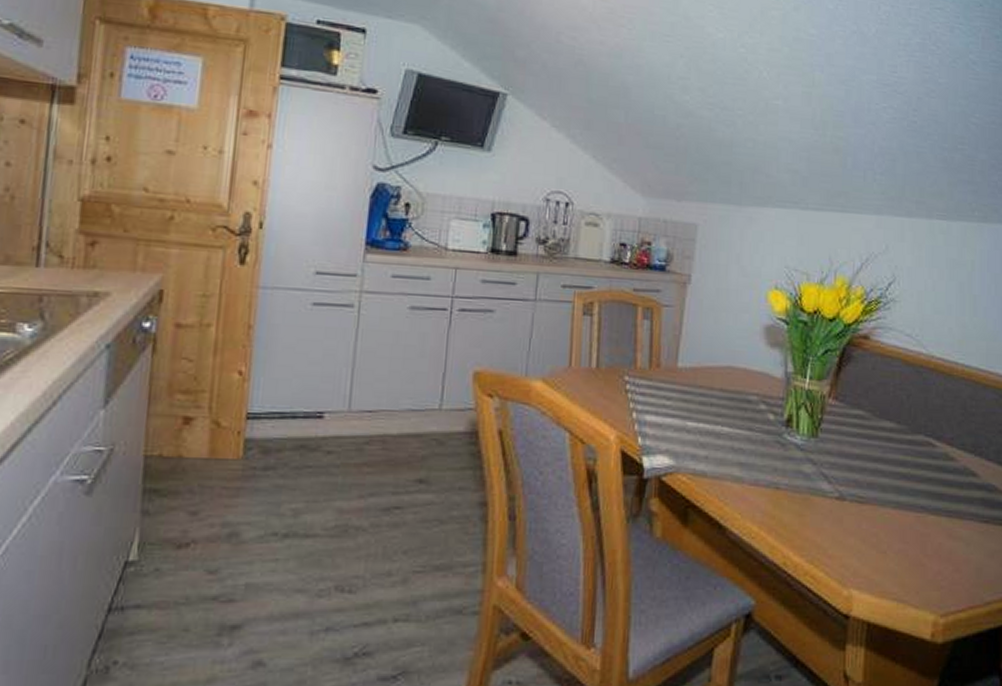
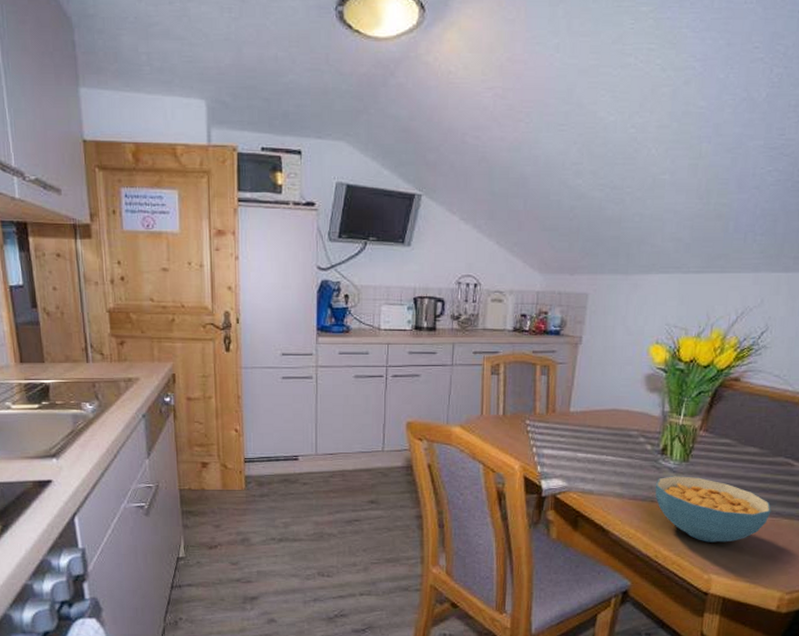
cereal bowl: none [780,455,915,546] -> present [655,476,771,543]

